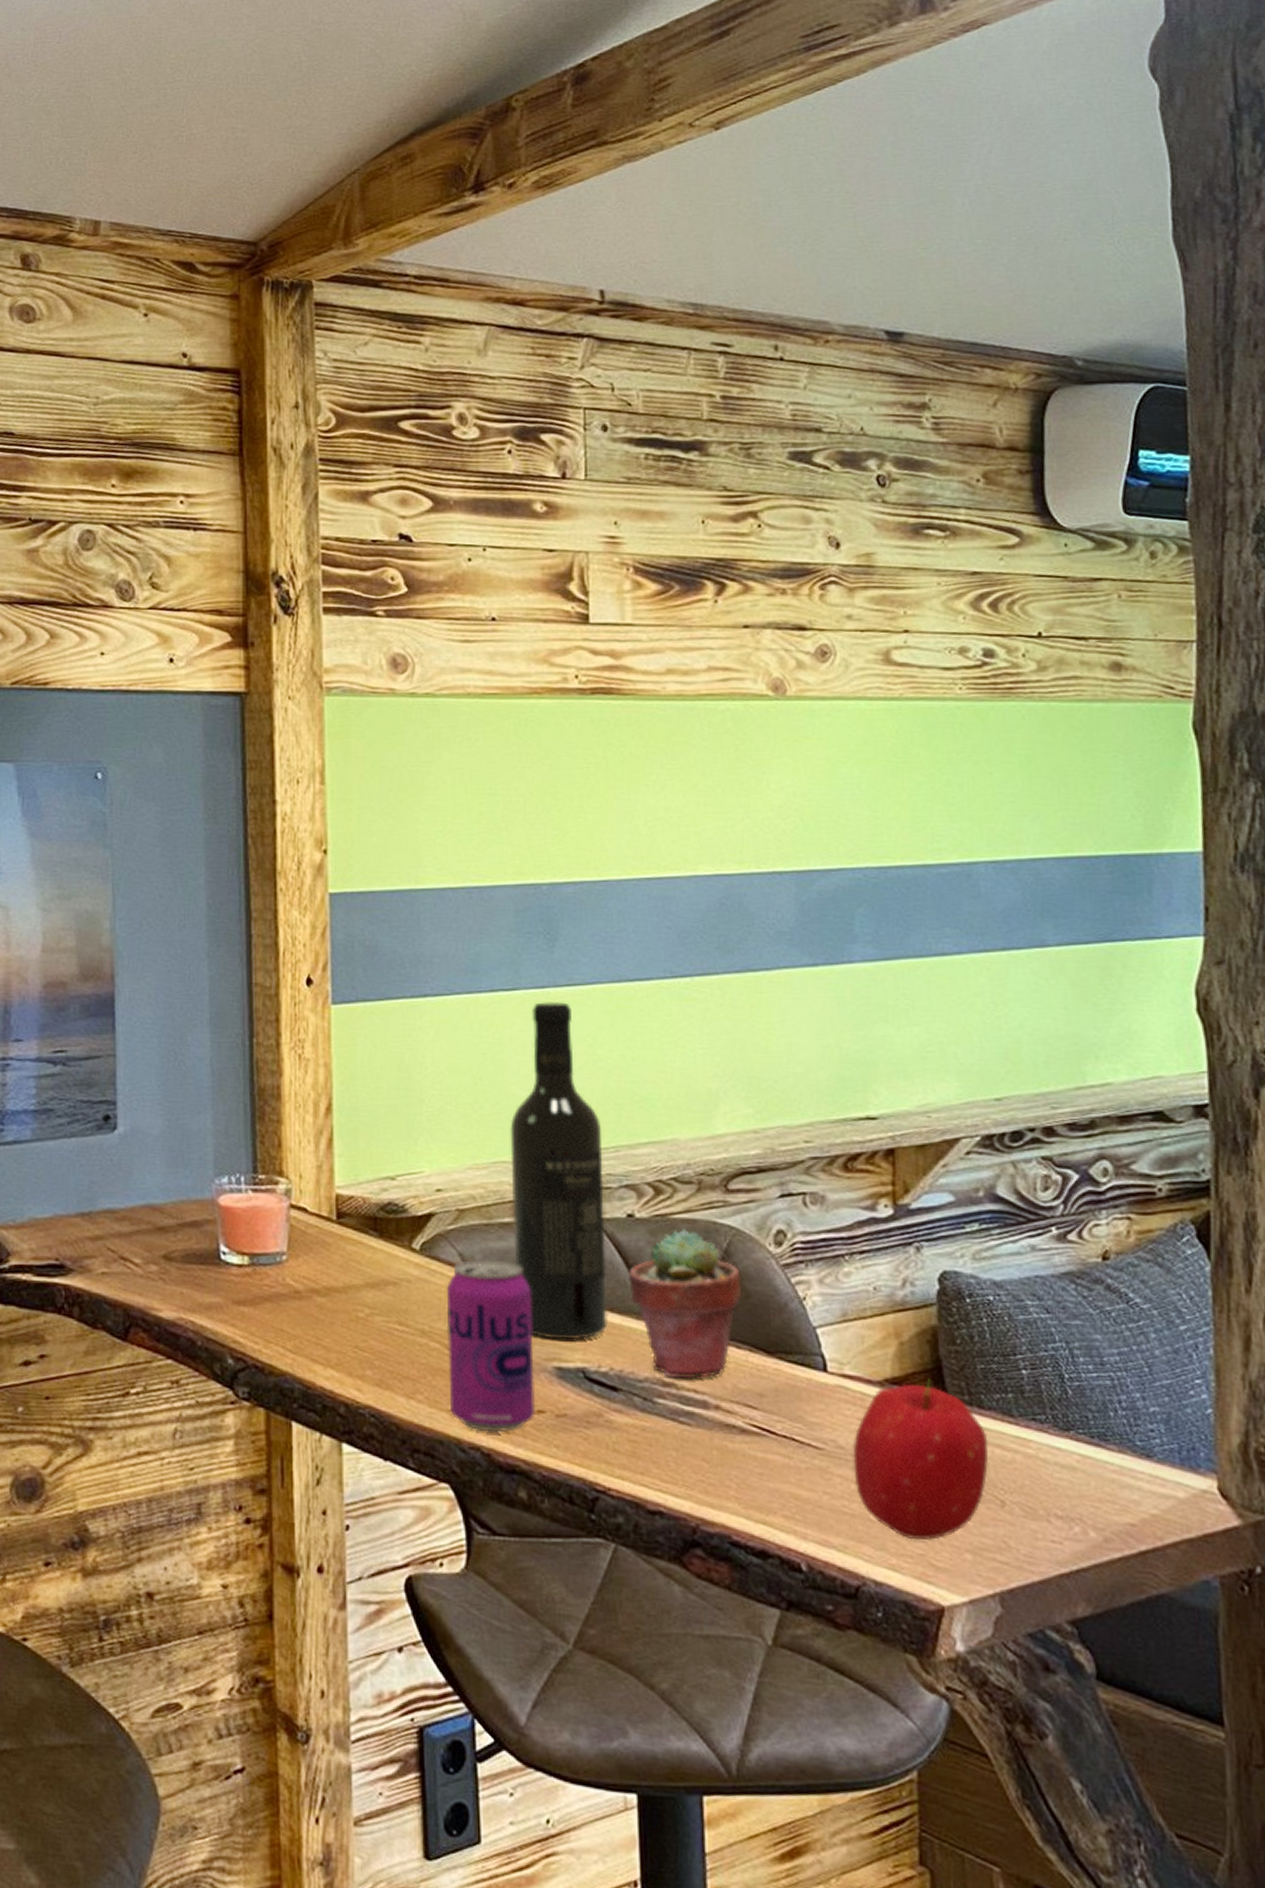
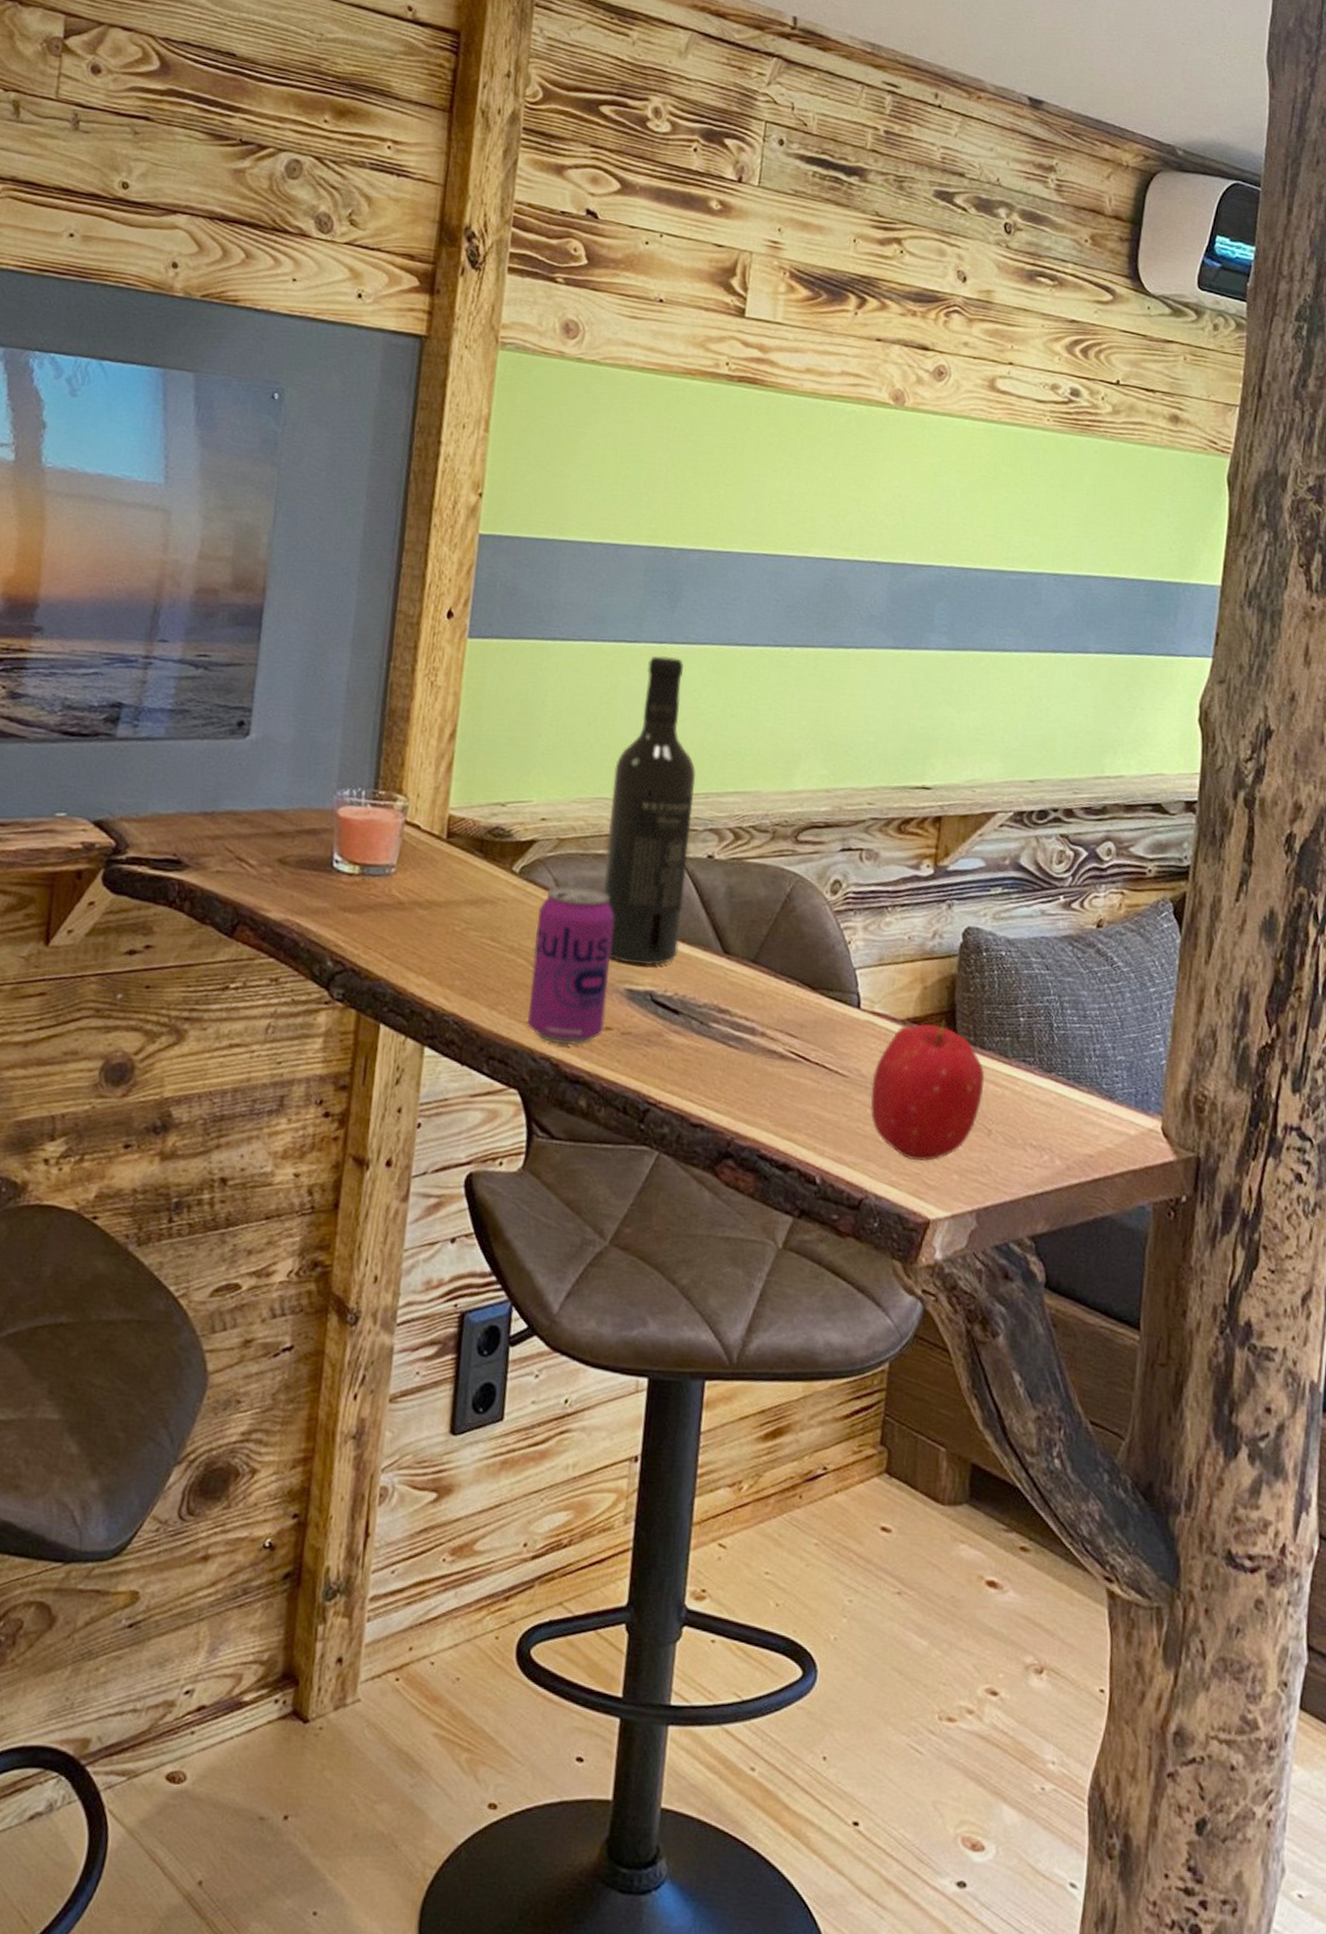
potted succulent: present [627,1228,742,1380] -> none [700,872,799,1008]

